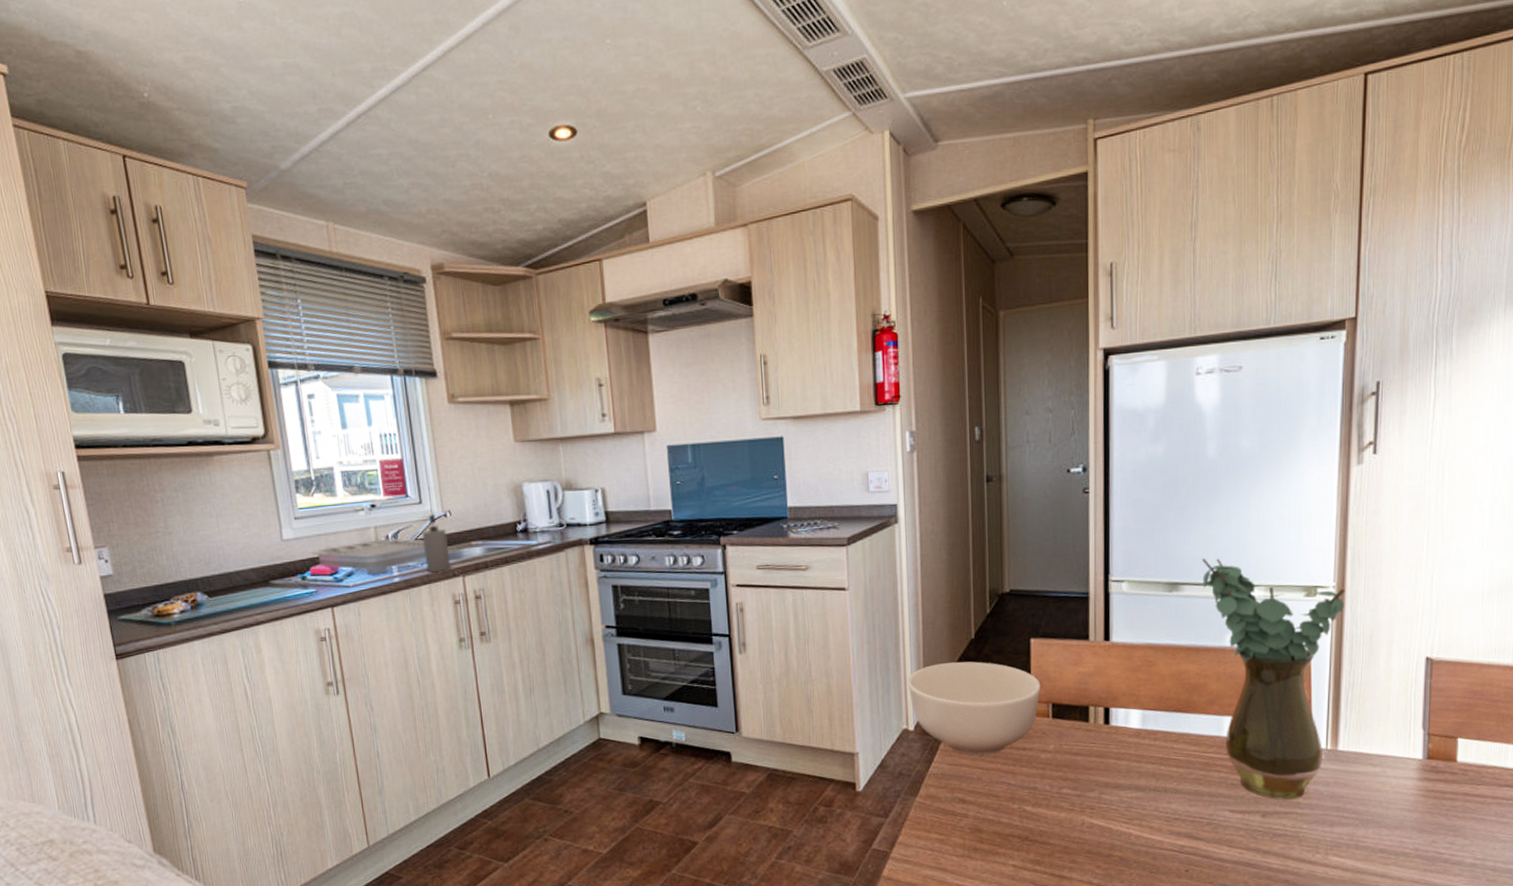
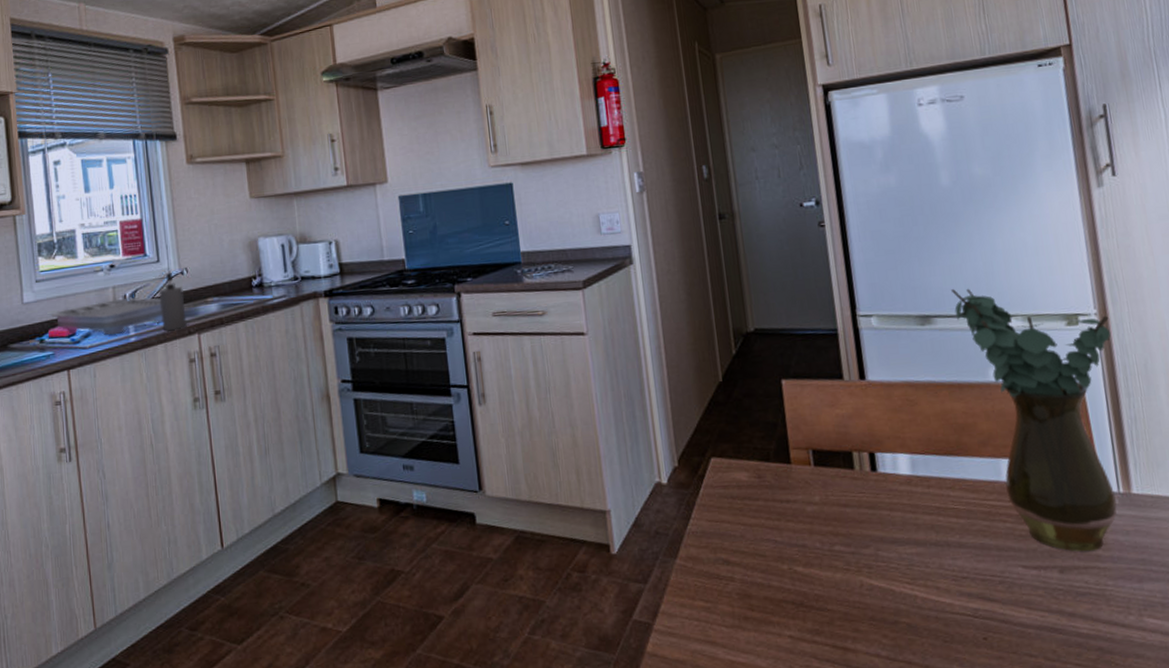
bowl: present [907,661,1041,756] -> none [656,406,798,510]

